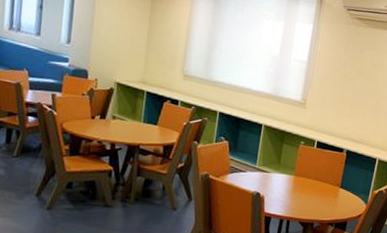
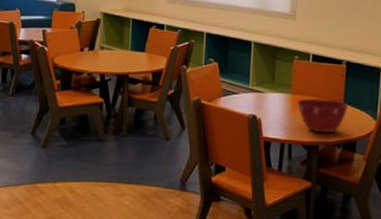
mixing bowl: none [299,180,345,213] -> present [297,98,349,133]

